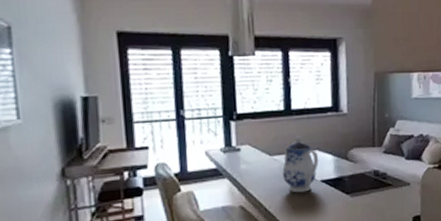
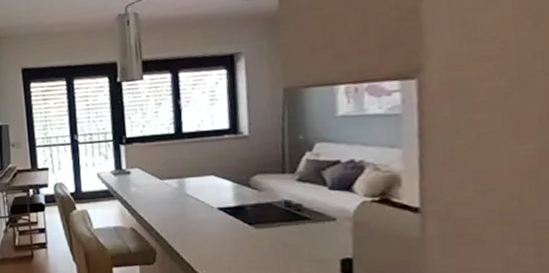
teapot: present [282,136,319,193] -> none [173,160,215,219]

